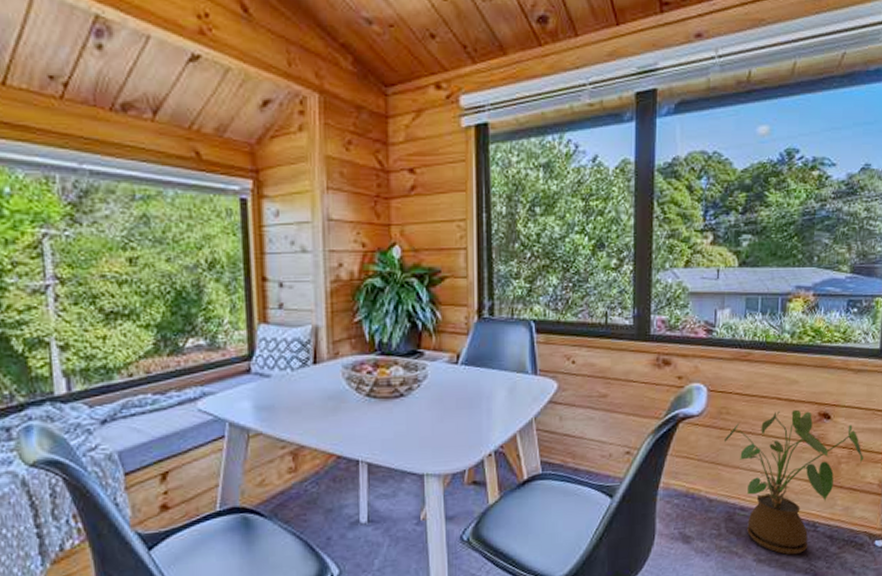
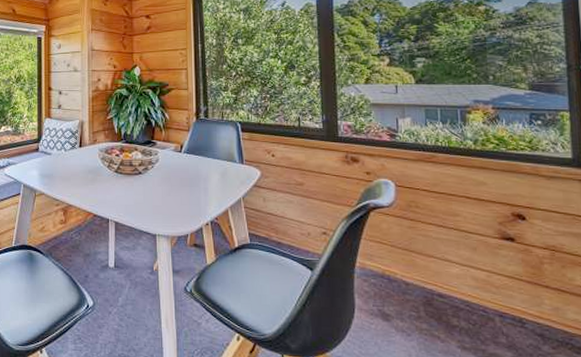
house plant: present [725,409,864,555] -> none [416,208,570,348]

